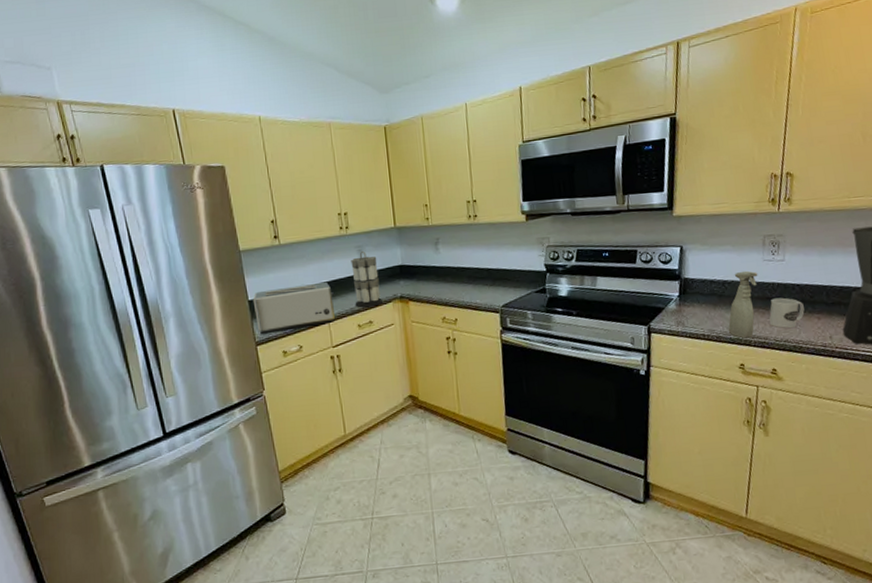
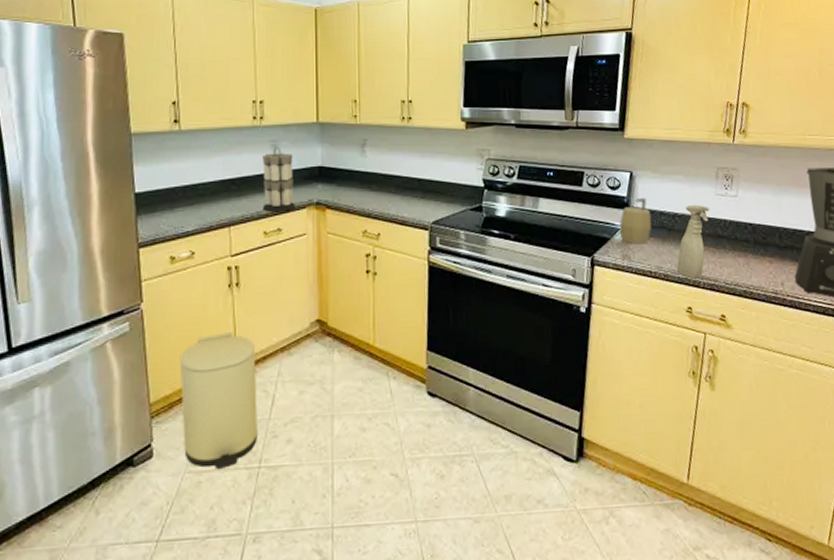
toaster: present [253,281,335,335] -> none [140,178,239,235]
pedal bin: none [299,410,369,522] -> present [179,332,257,470]
soap dispenser: none [672,268,704,312] -> present [620,197,652,245]
mug: present [768,297,805,329] -> none [719,236,757,271]

